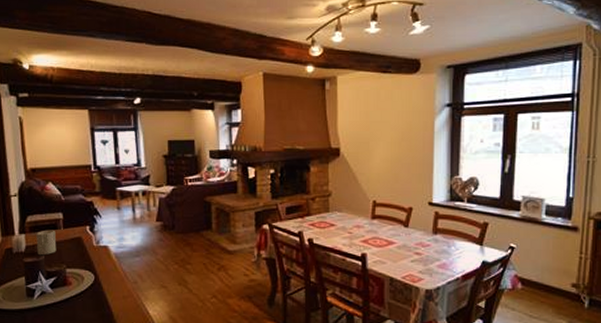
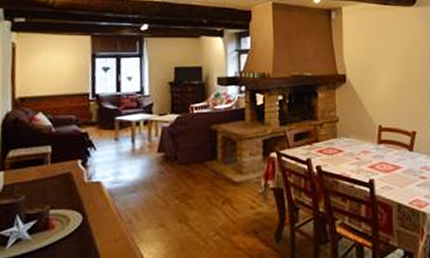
candle: present [36,229,57,256] -> none [16,165,41,196]

